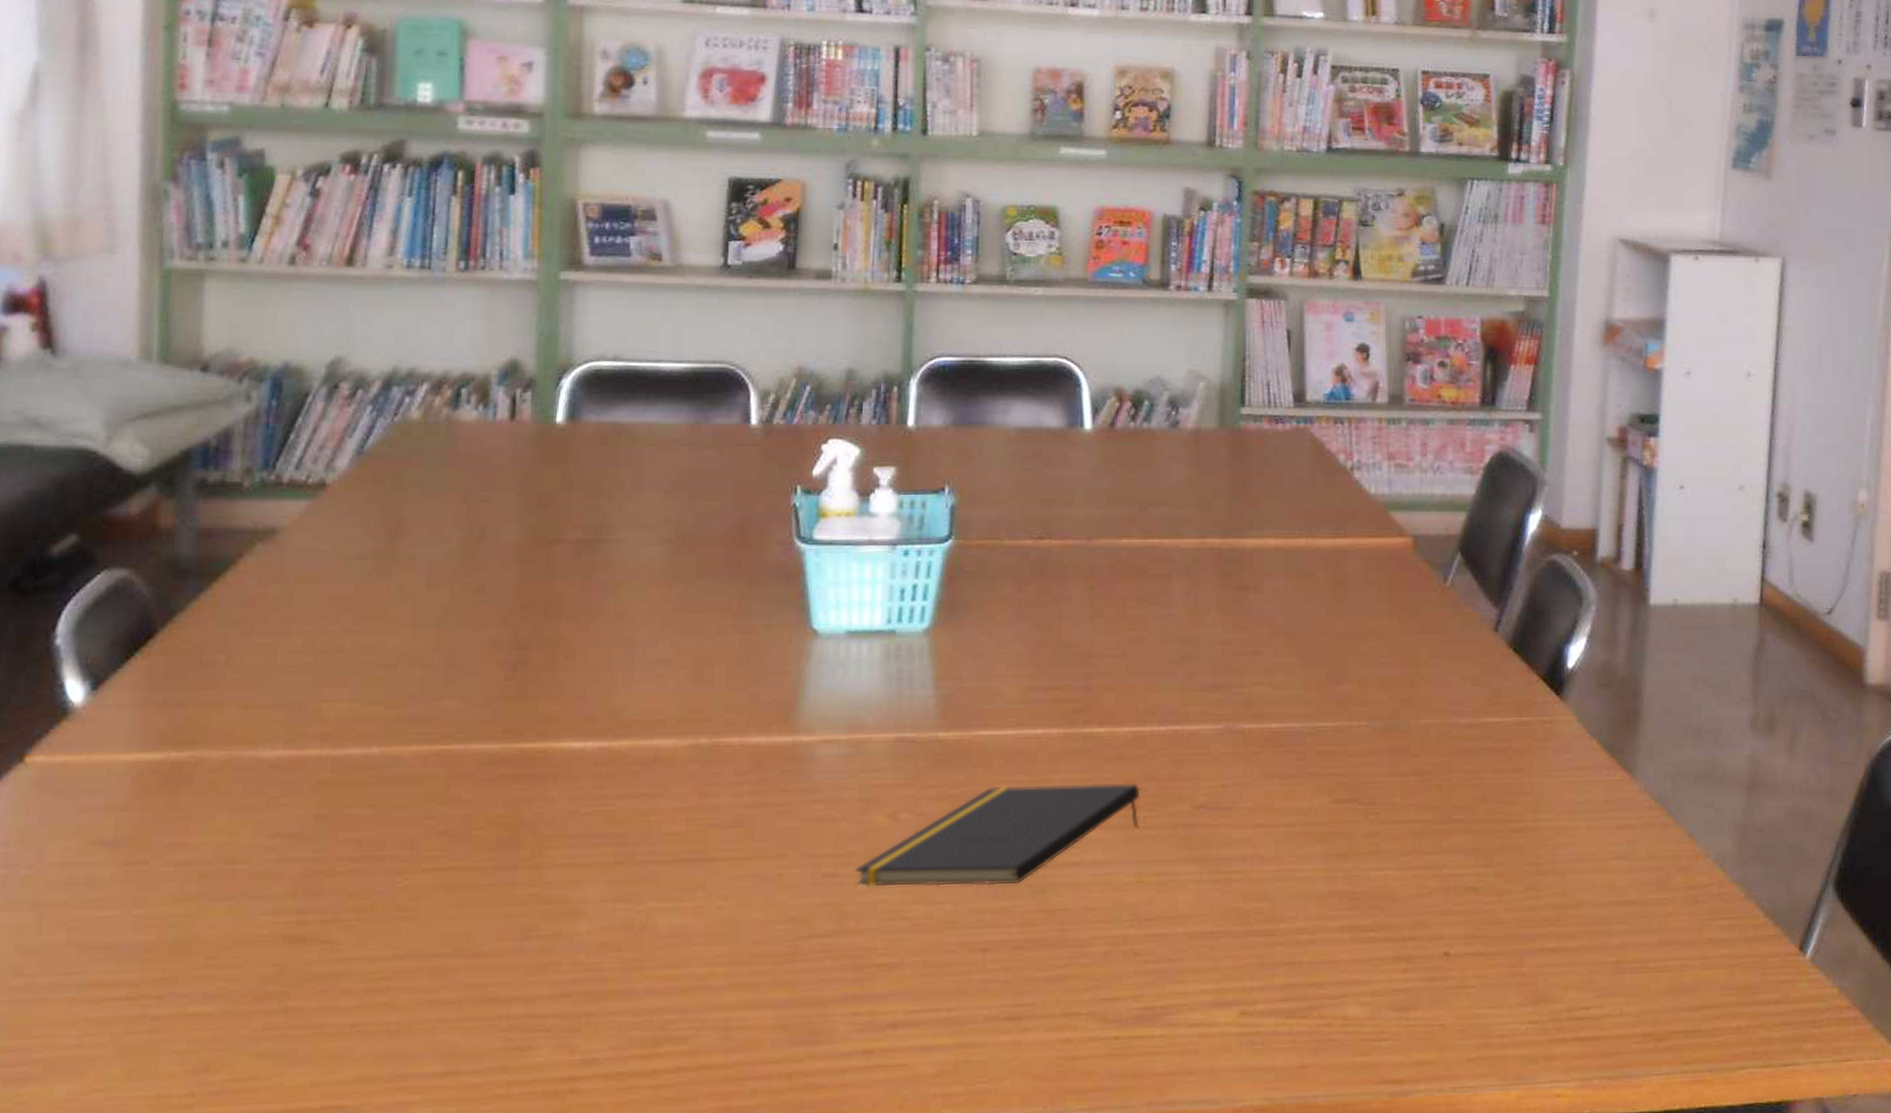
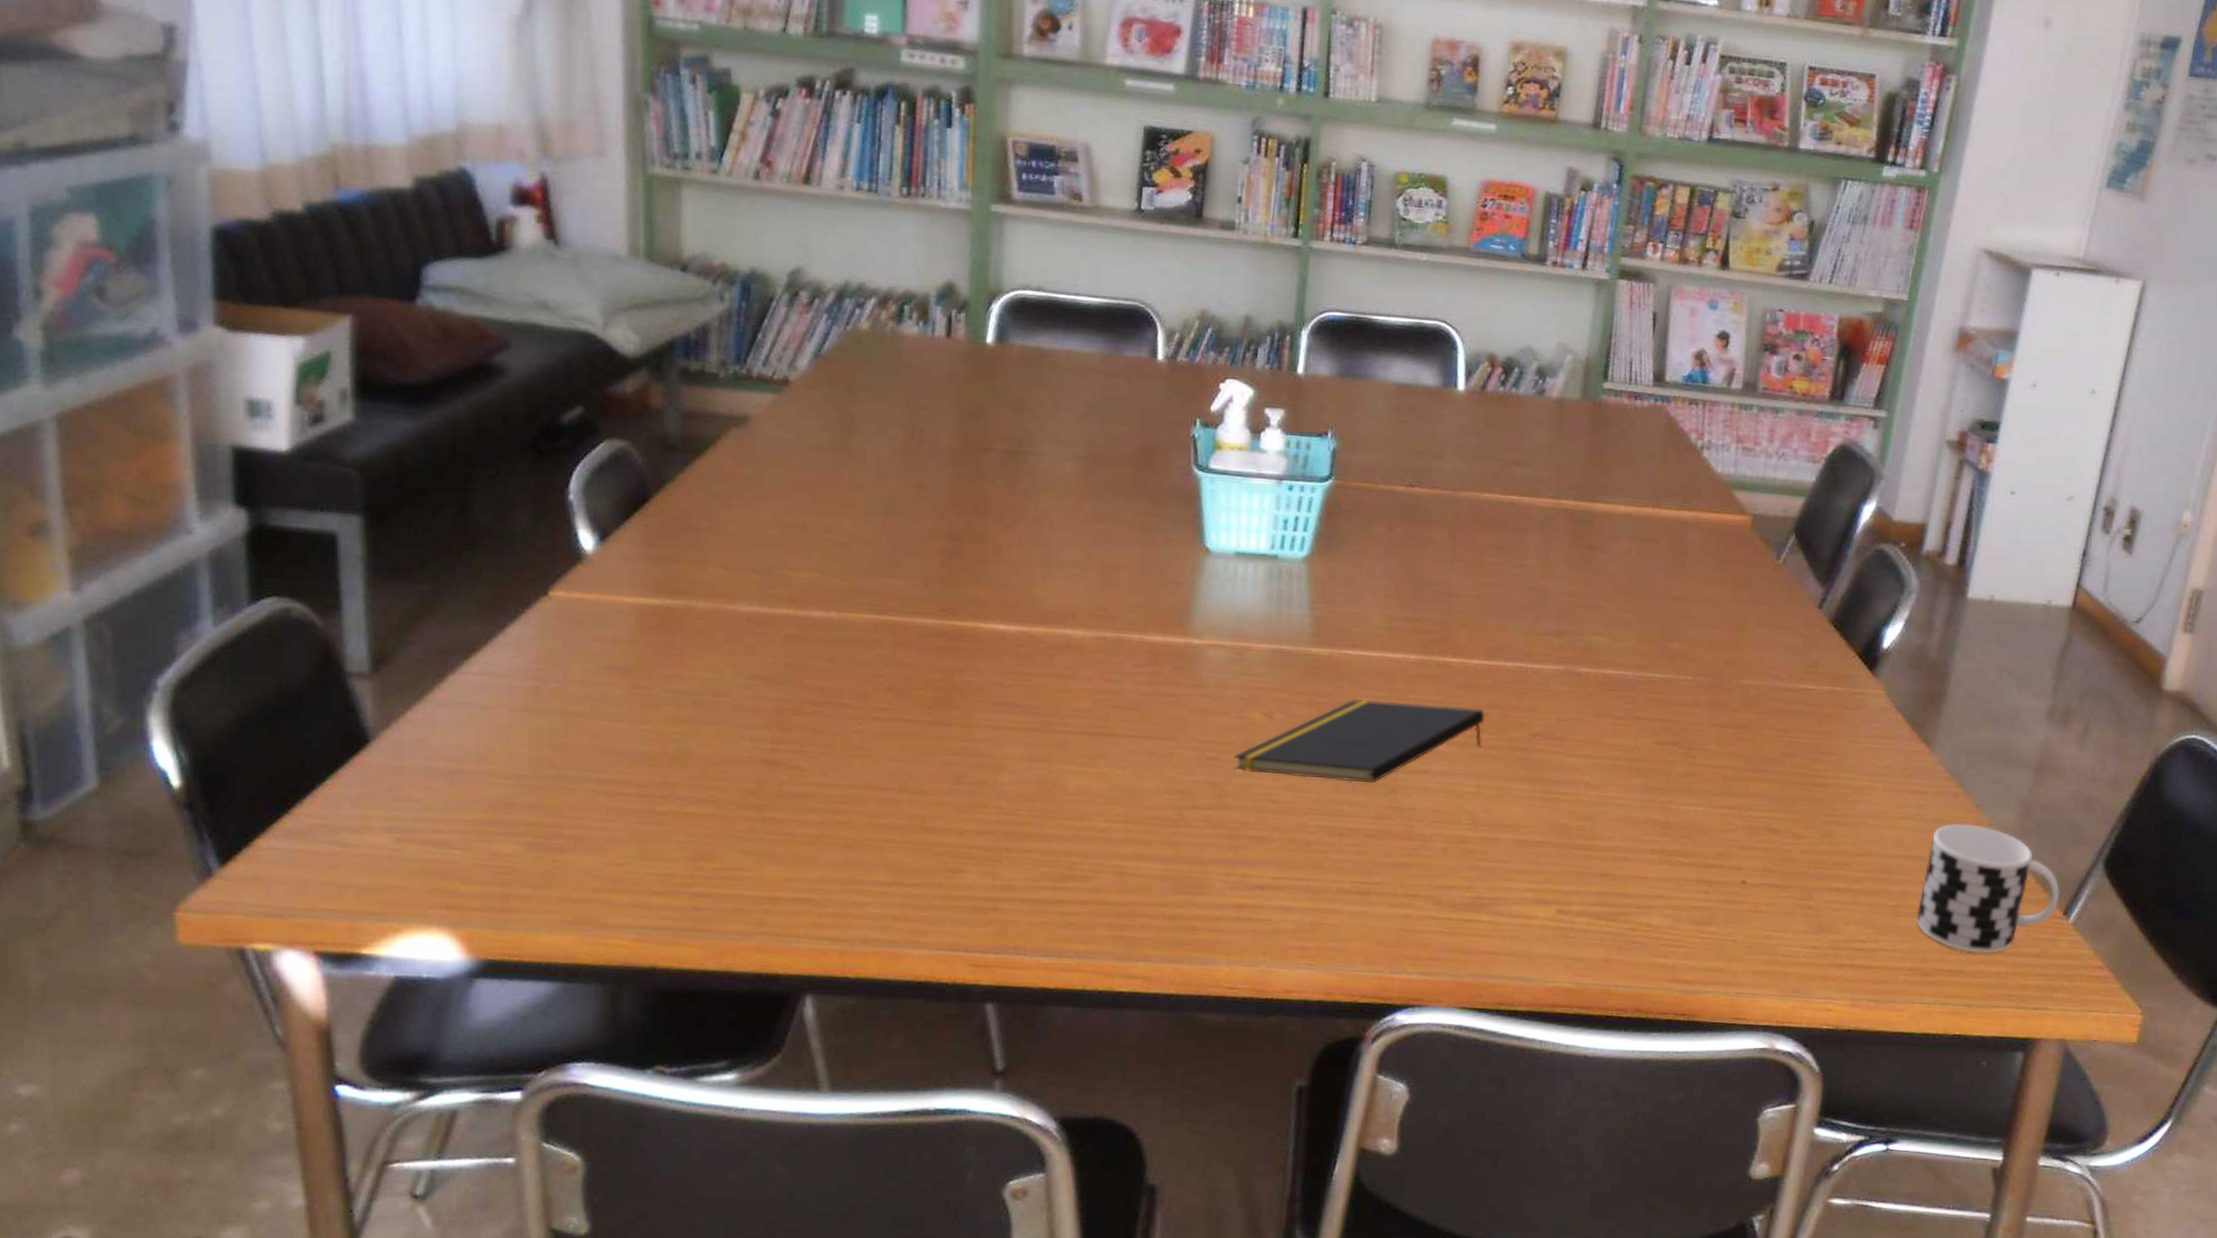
cup: none [1640,857,1793,1008] -> present [1916,823,2060,954]

